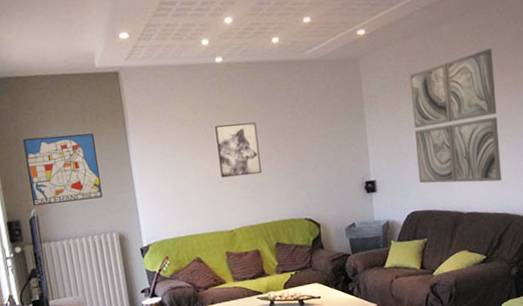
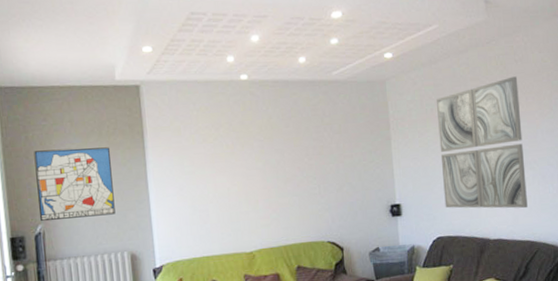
wall art: present [215,122,262,178] -> none [237,141,284,197]

